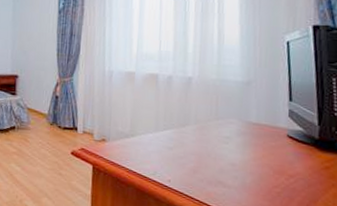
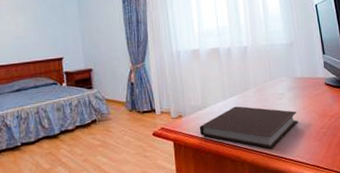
notebook: none [123,141,245,197] -> present [199,106,298,149]

